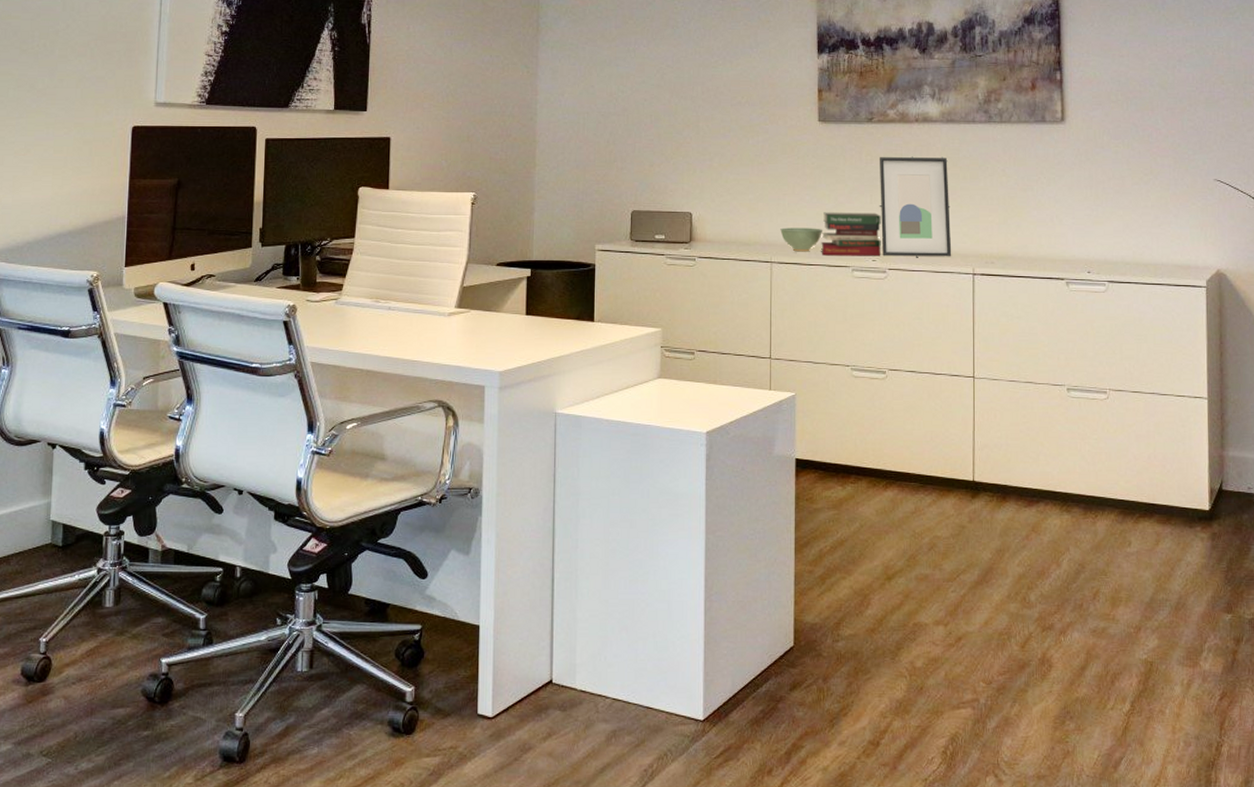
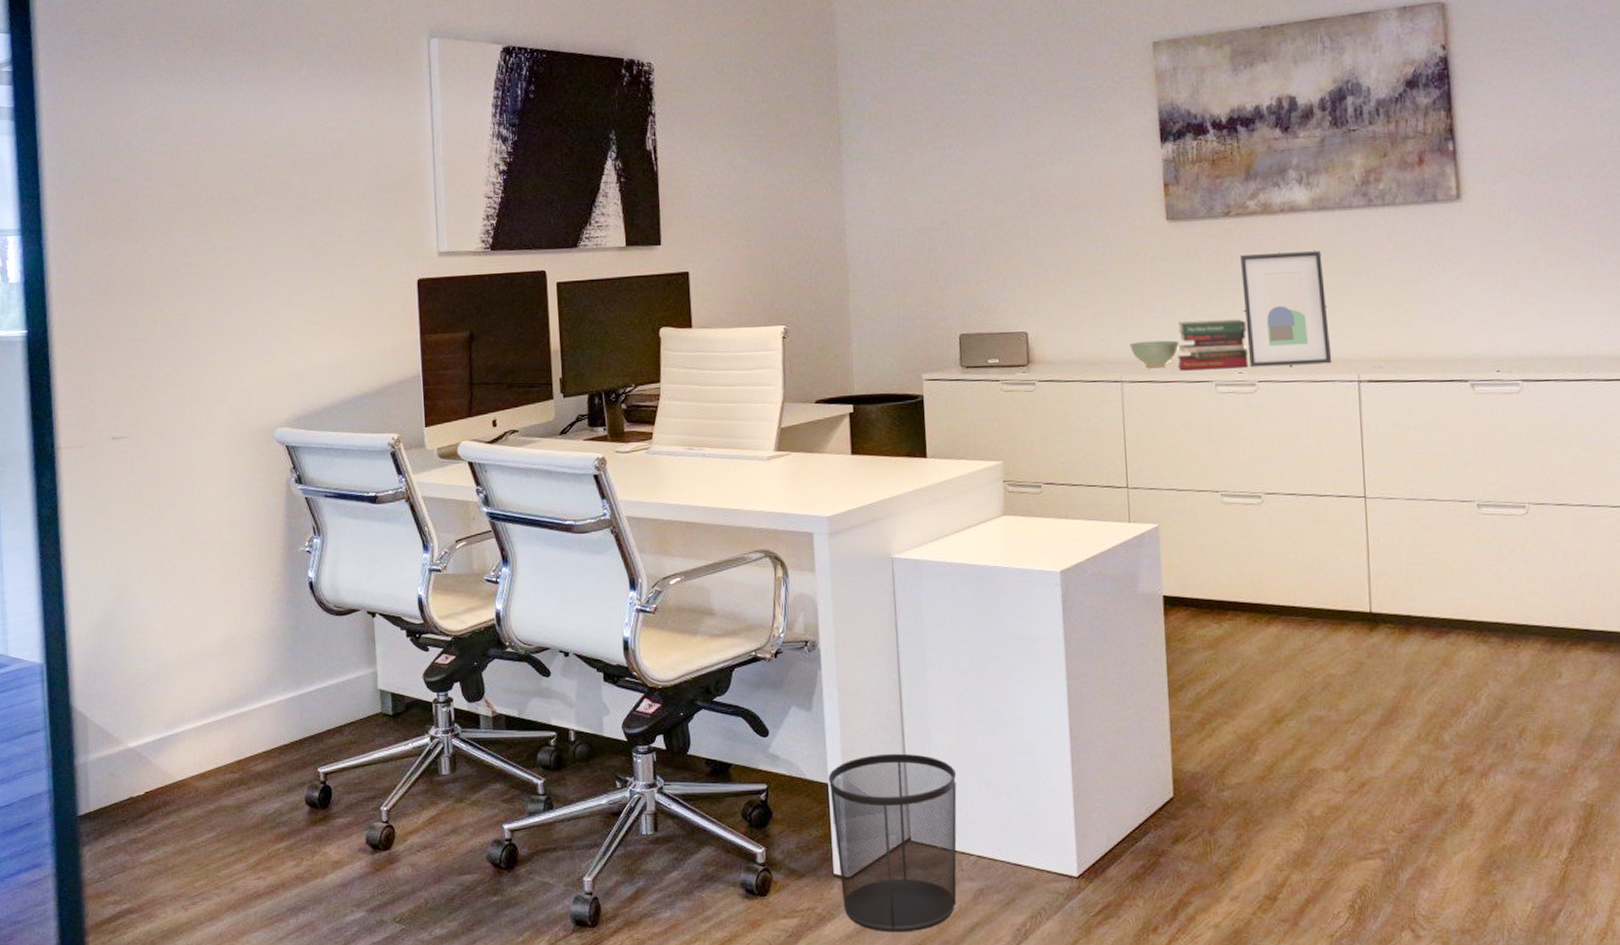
waste bin: none [479,598,600,772] -> present [828,753,957,933]

